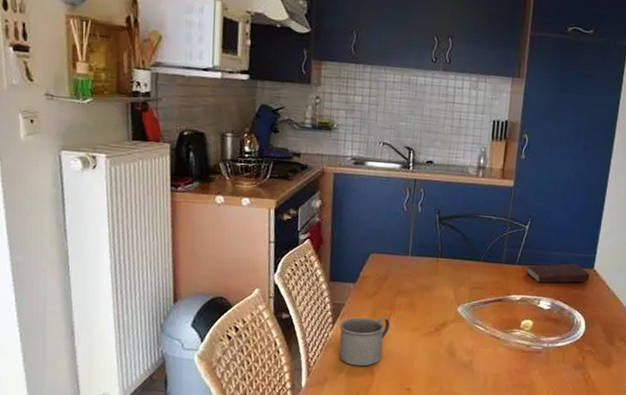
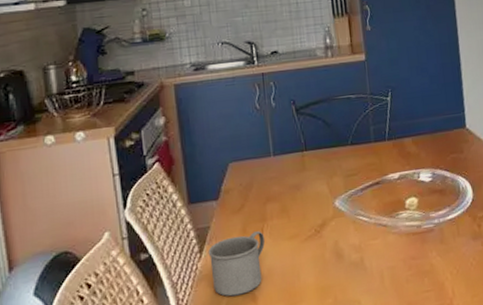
book: present [526,263,590,283] -> none [398,127,464,155]

